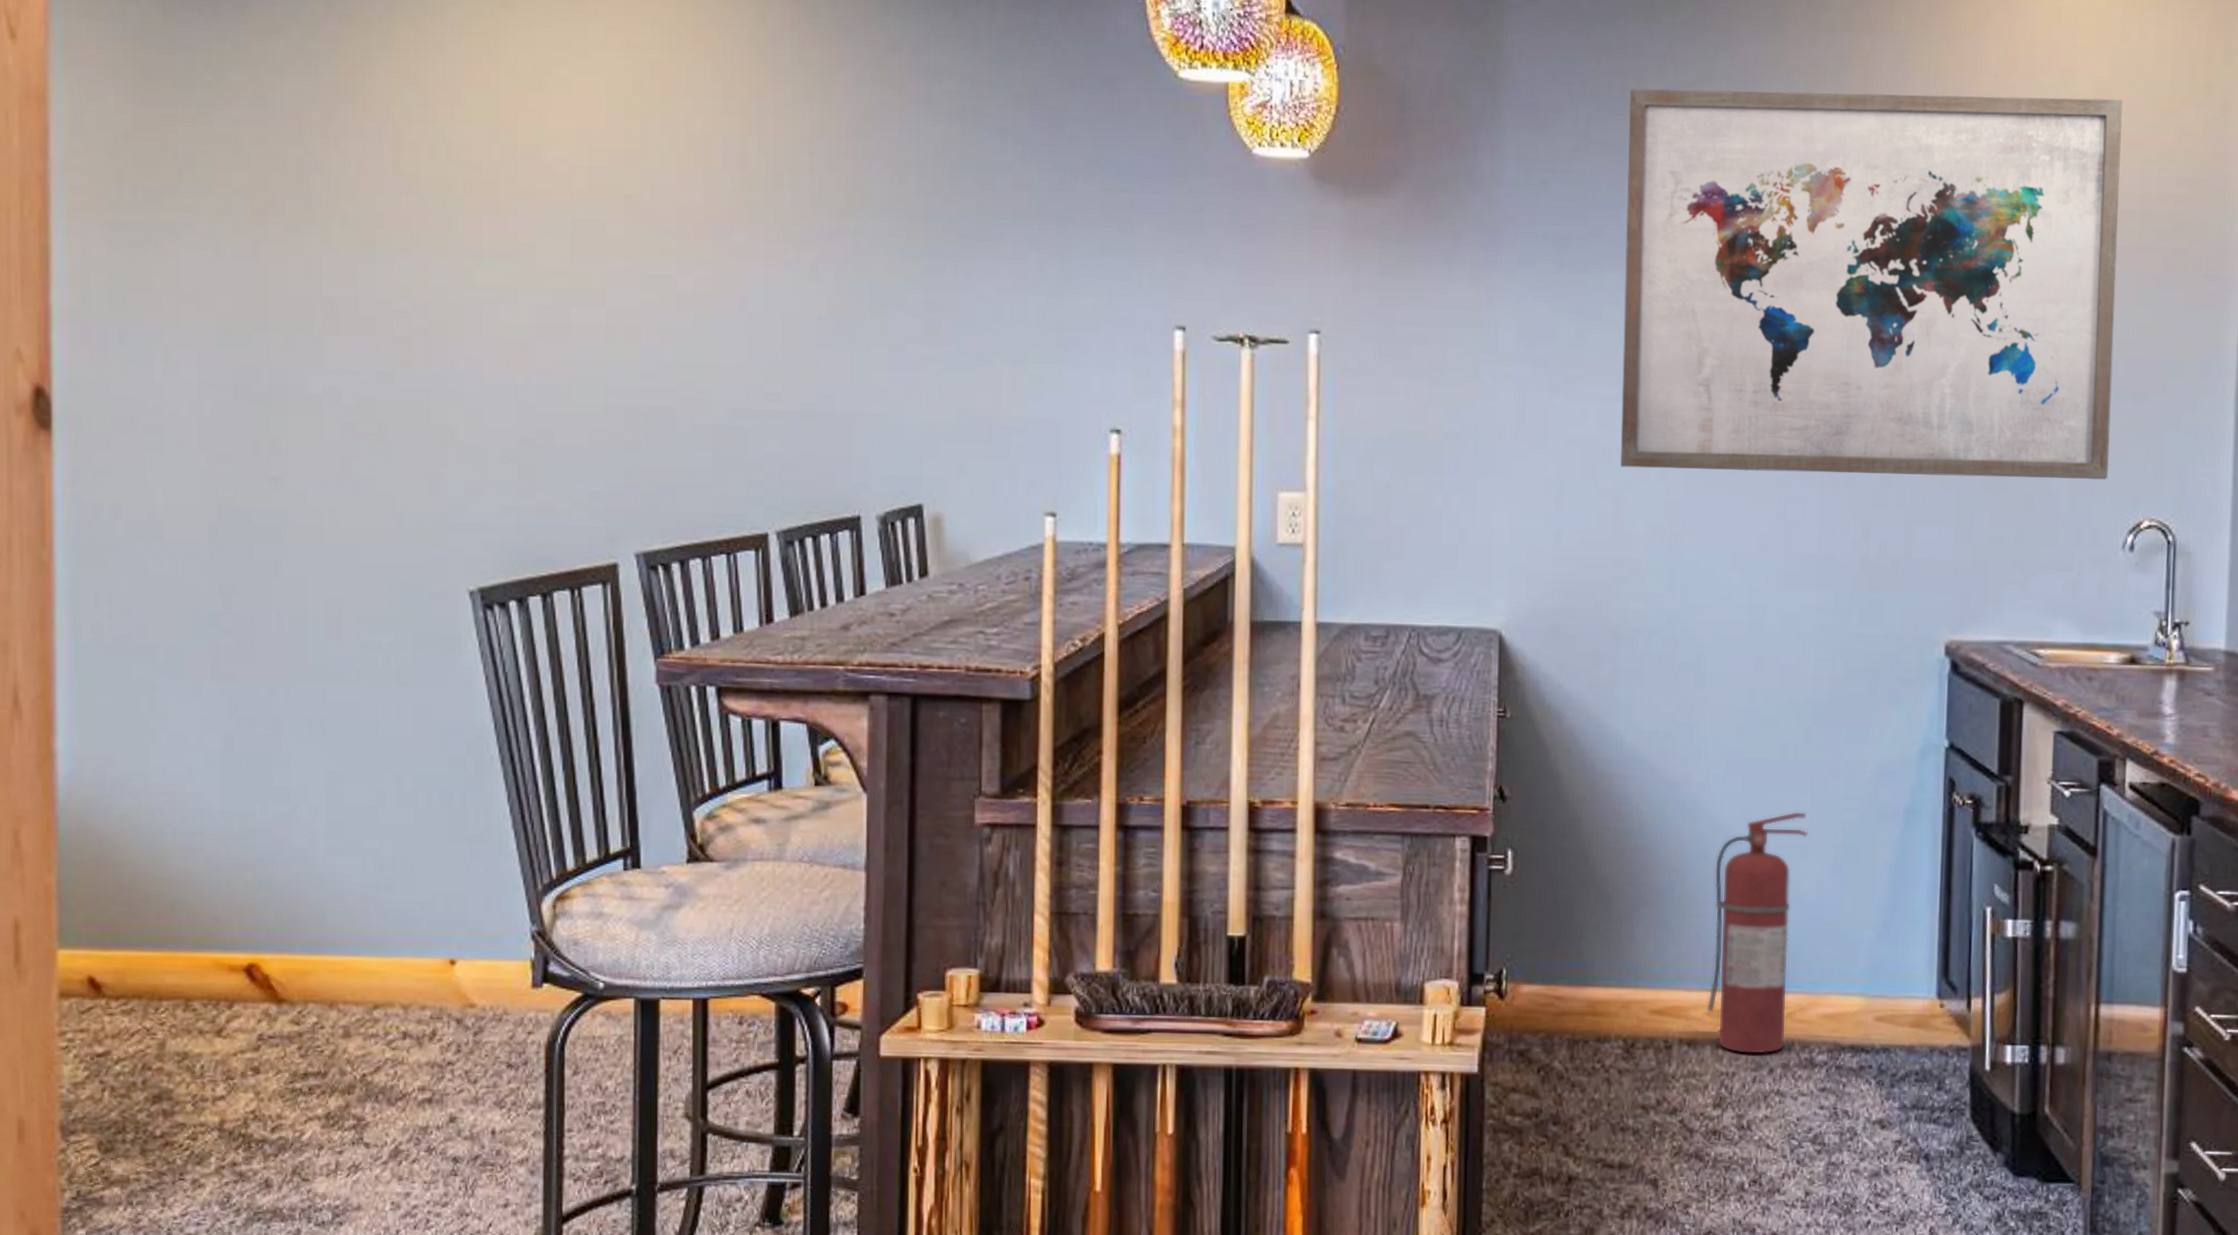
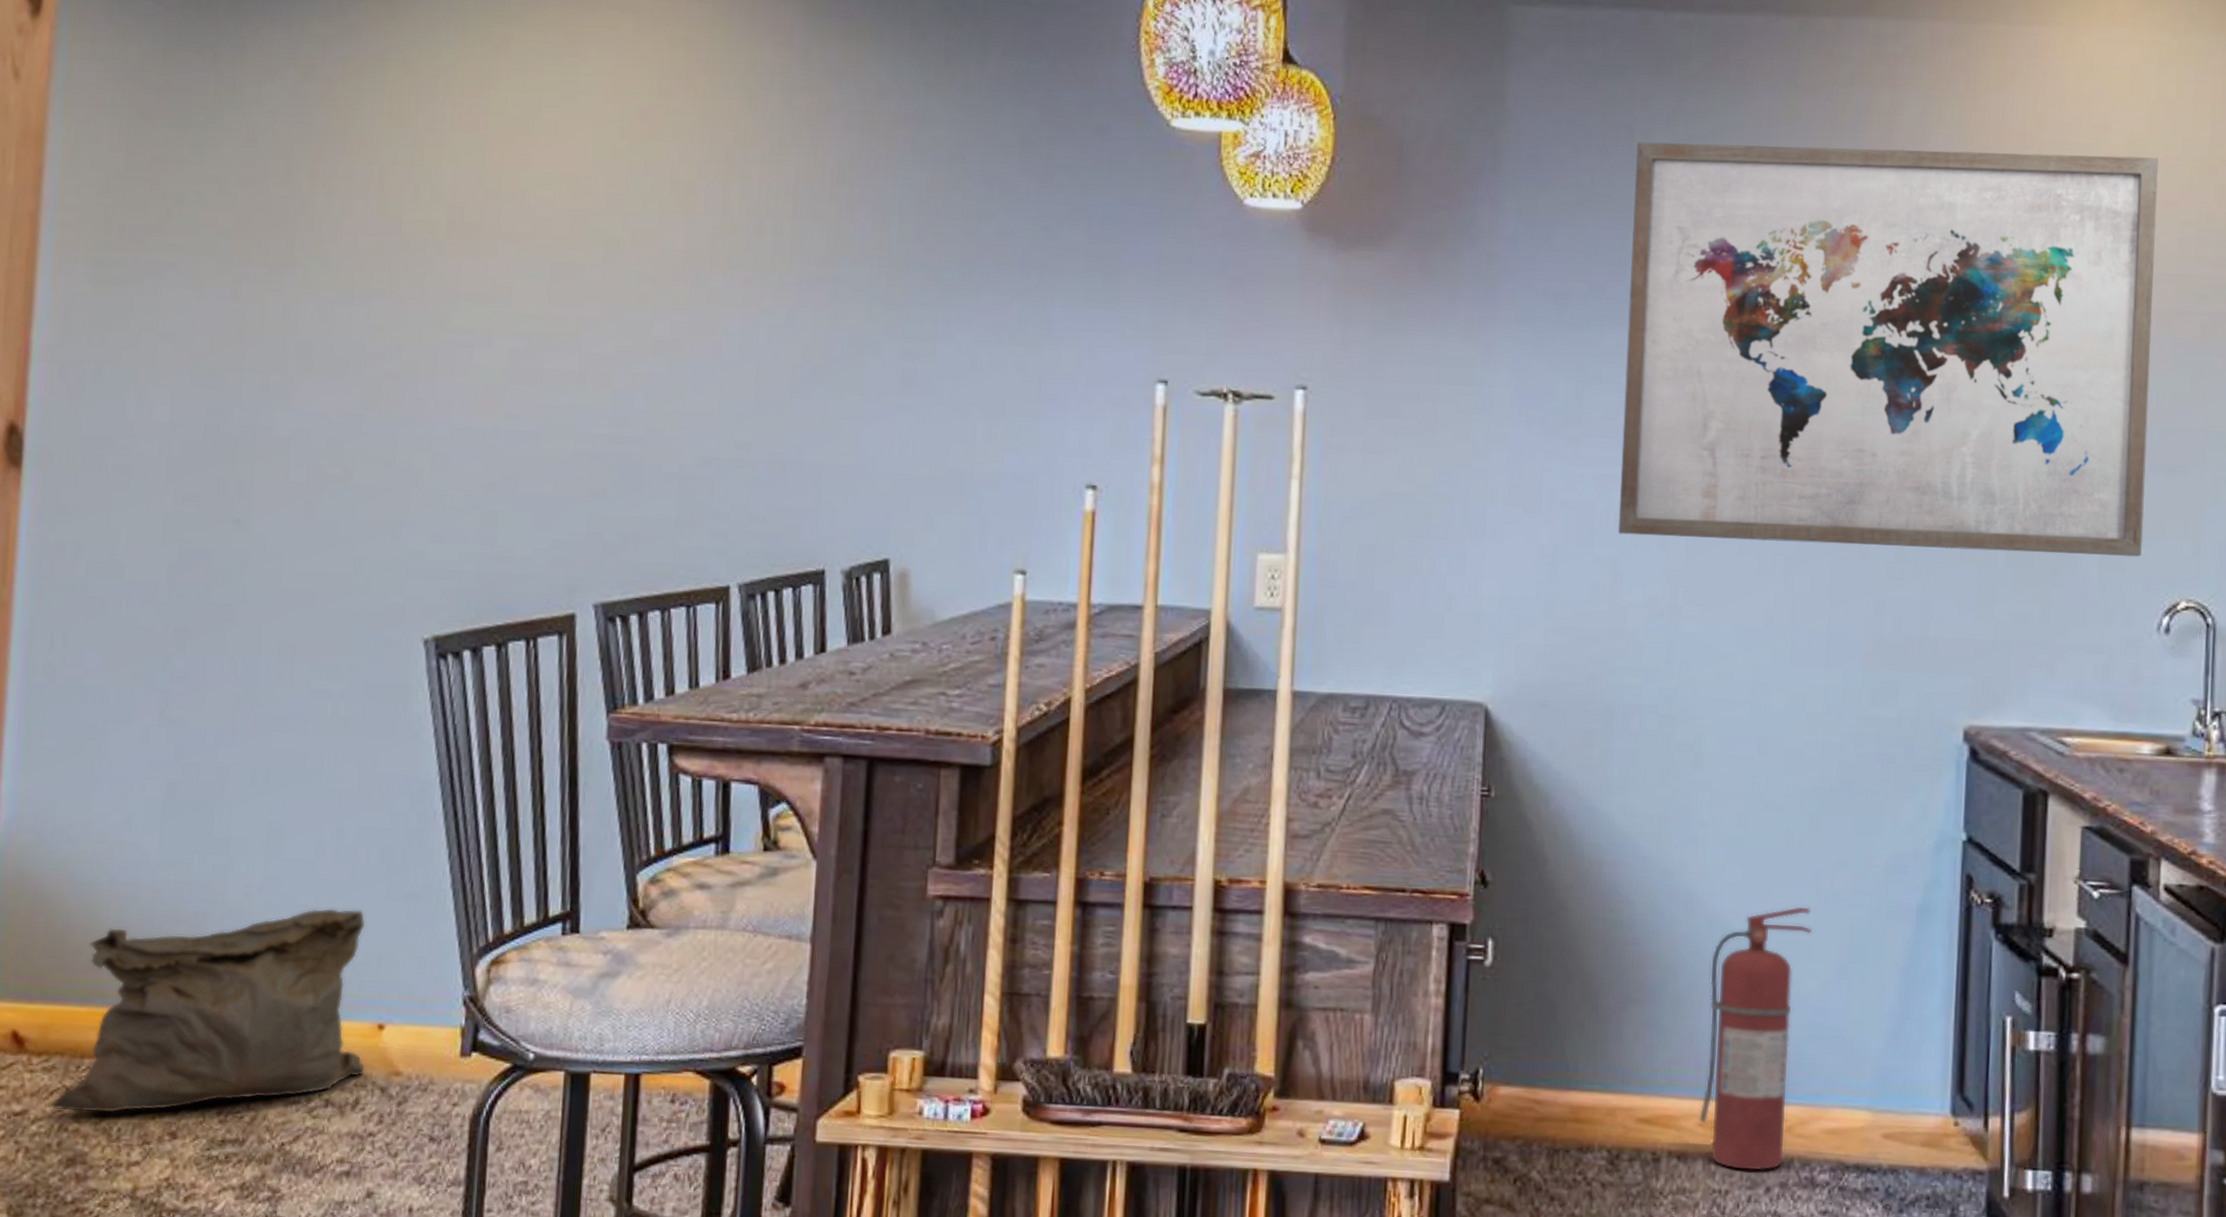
bag: none [130,851,441,1052] -> present [48,907,366,1113]

